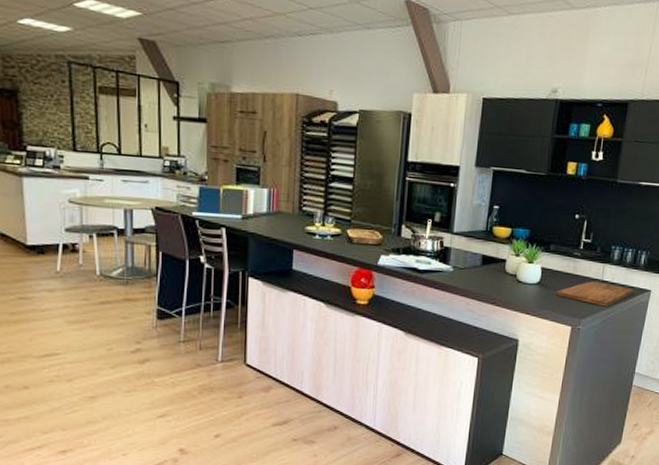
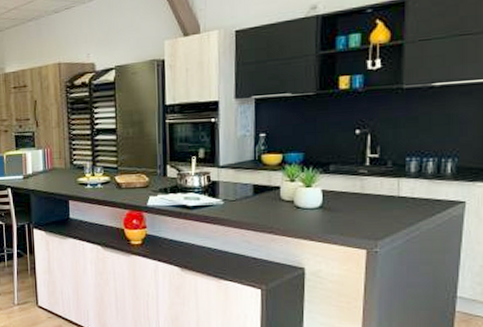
cutting board: present [556,281,634,307] -> none [343,198,442,225]

